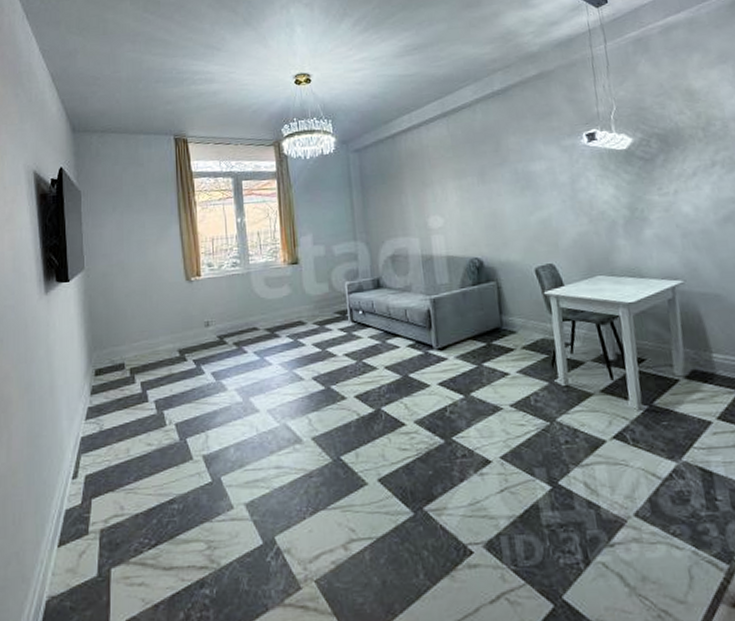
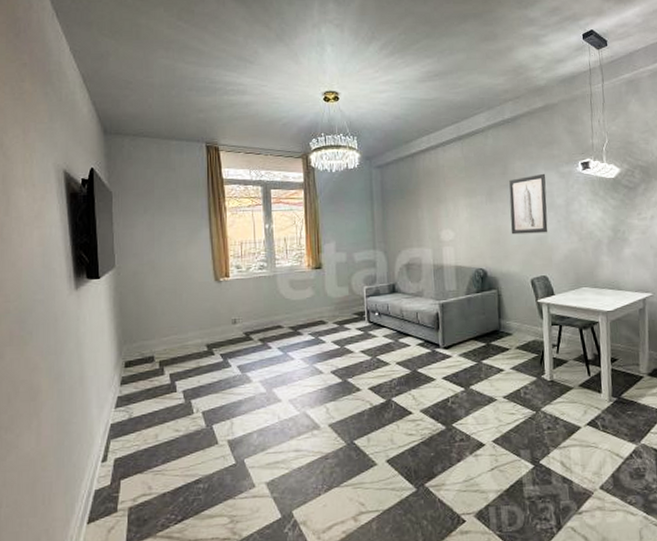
wall art: none [503,148,552,219] -> present [509,173,548,235]

